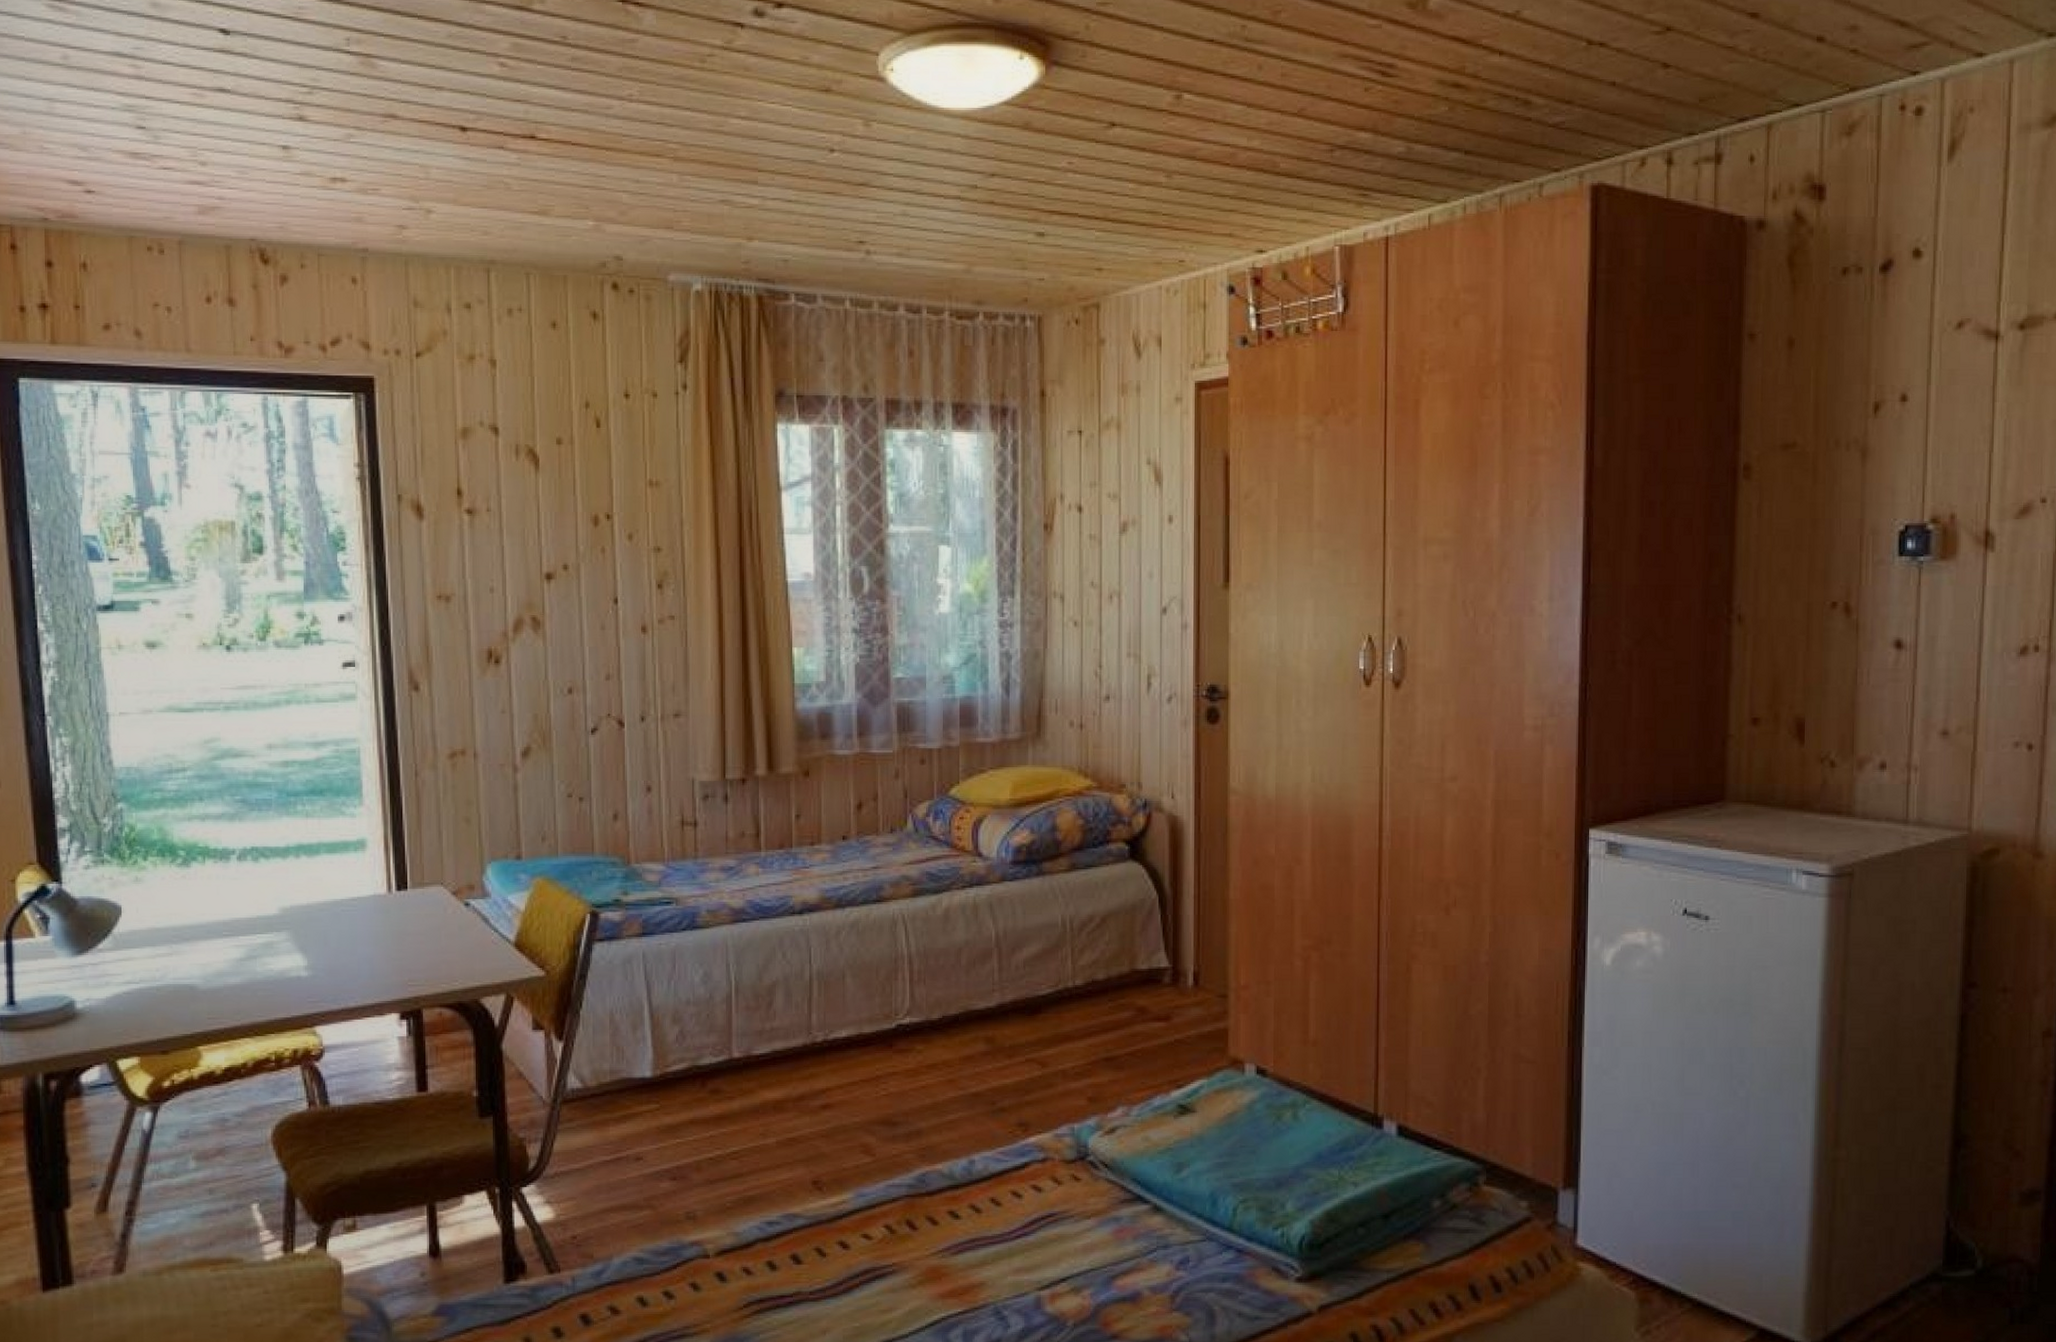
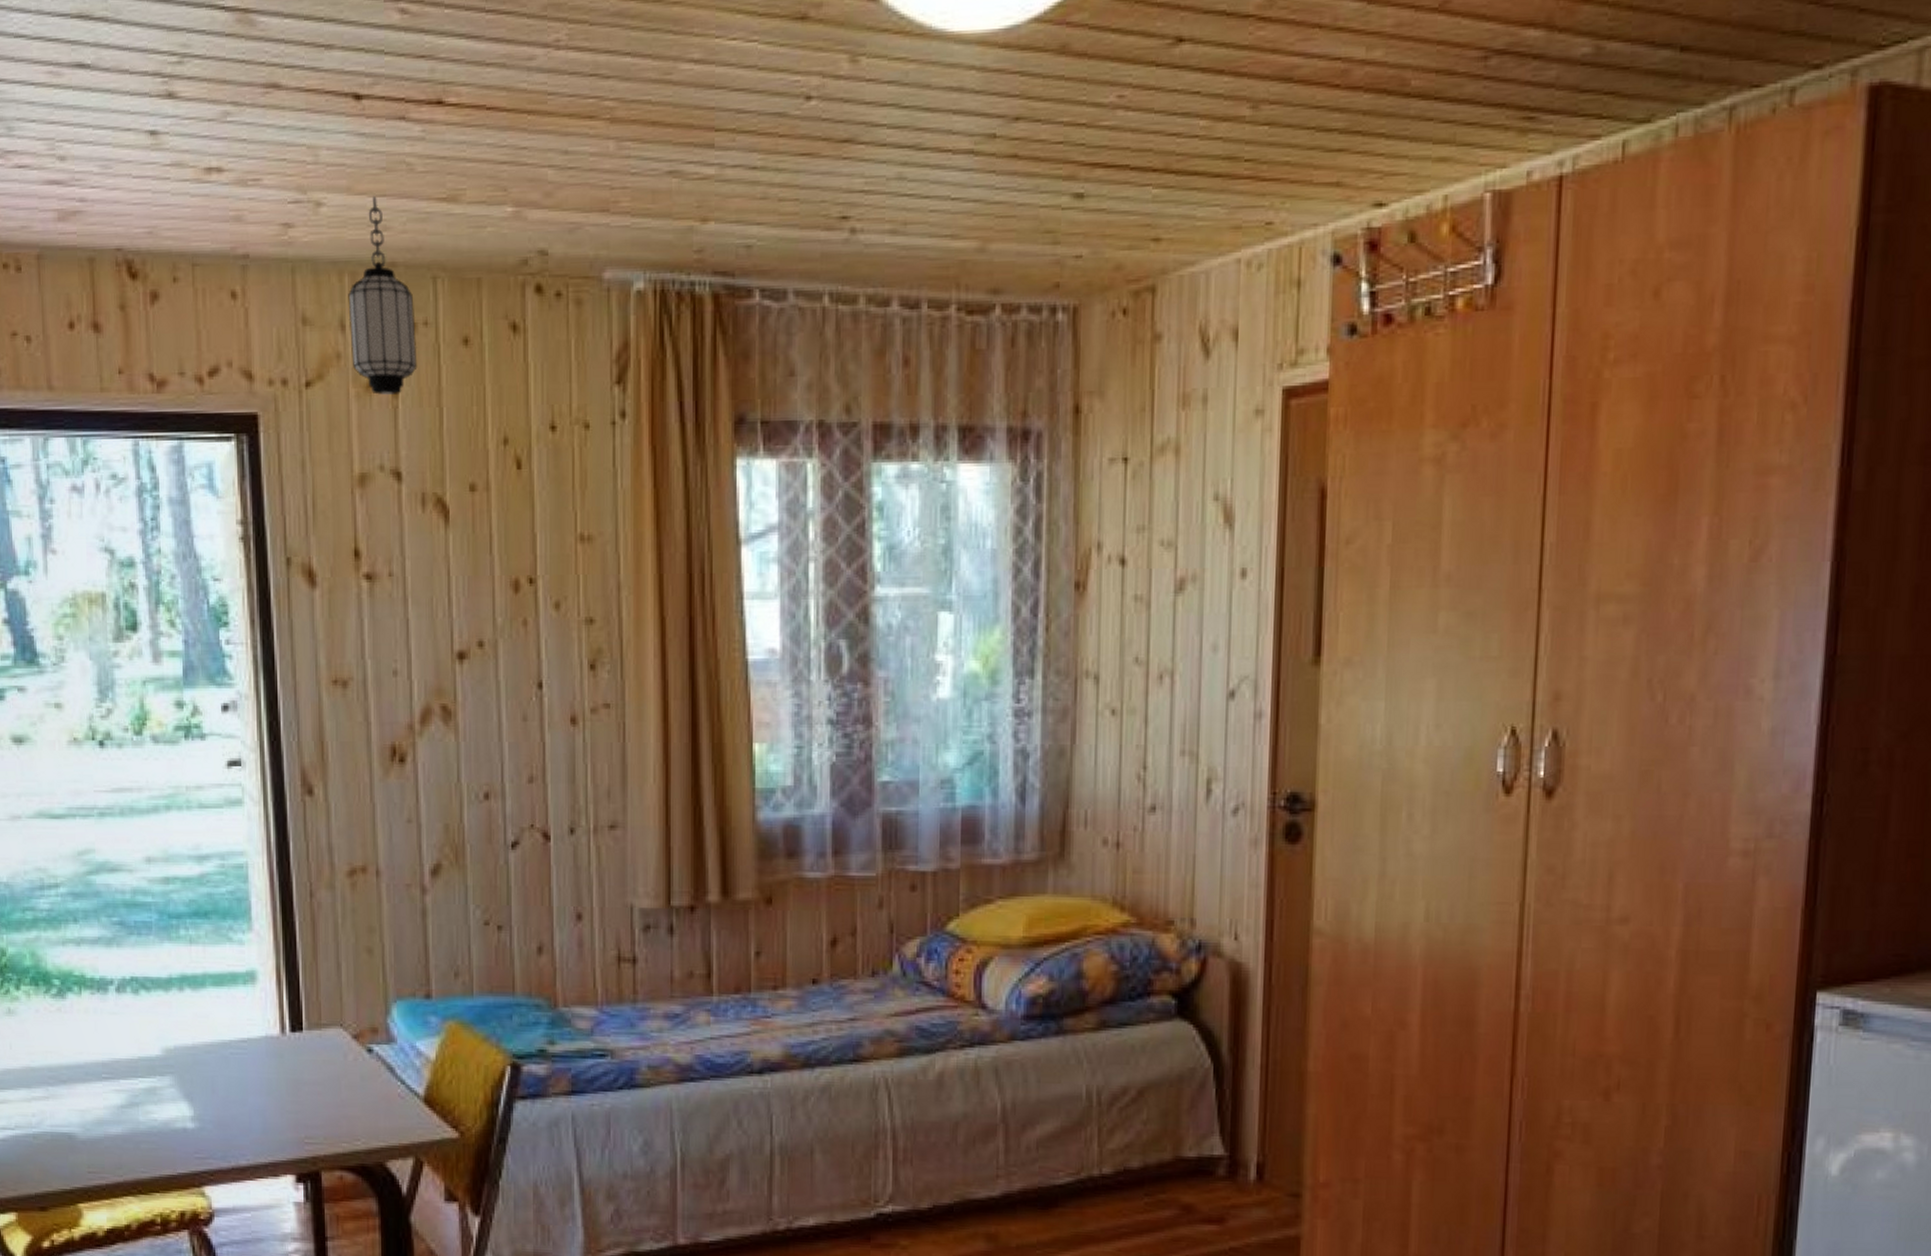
hanging lantern: none [454,207,513,365] -> present [348,196,418,395]

